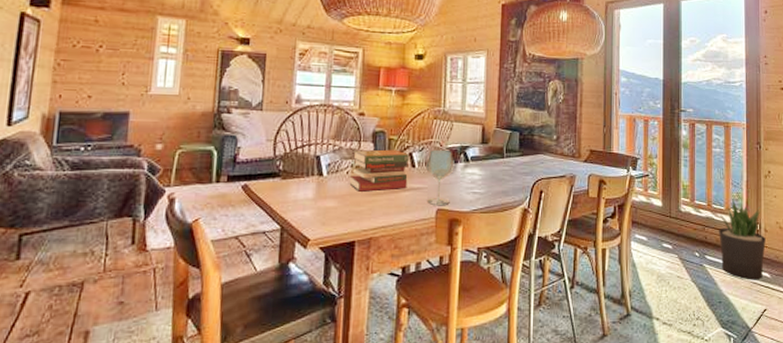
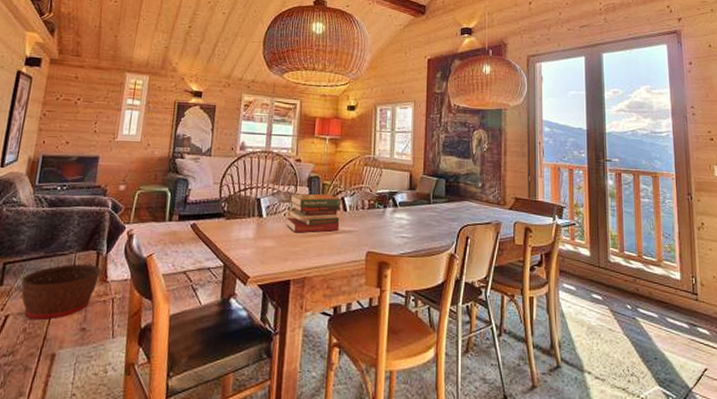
basket: none [42,232,139,295] -> present [21,264,101,320]
wine glass: present [426,149,454,205] -> none [357,194,383,248]
planter: present [719,200,766,280] -> none [650,252,703,337]

